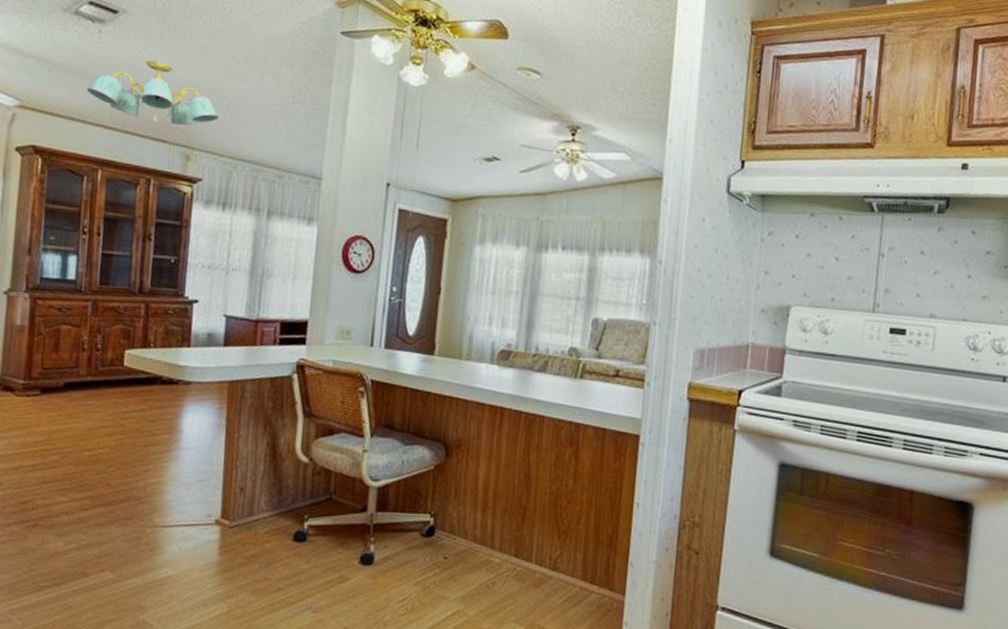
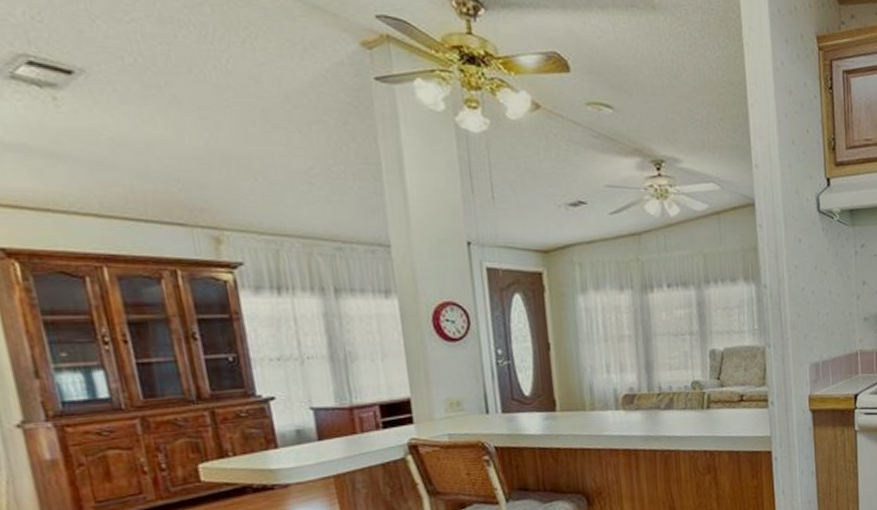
chandelier: present [87,60,219,126] -> none [57,129,246,203]

